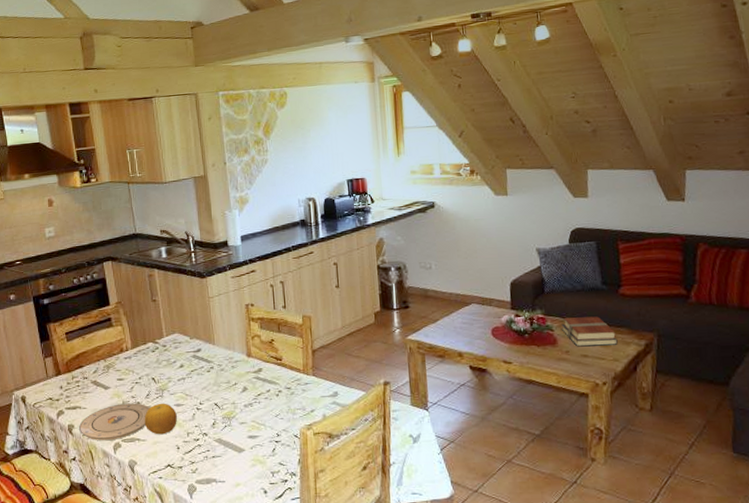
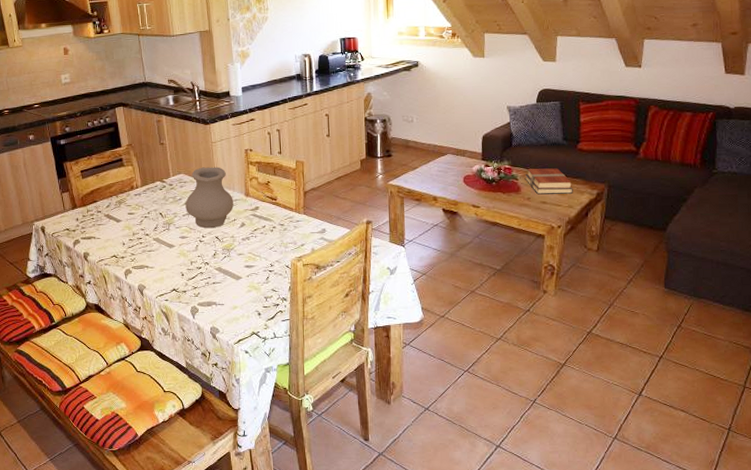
plate: present [79,403,151,441] -> none [94,235,158,268]
fruit: present [144,403,177,435] -> none [152,235,182,263]
vase: none [180,324,234,394] -> present [185,167,234,228]

